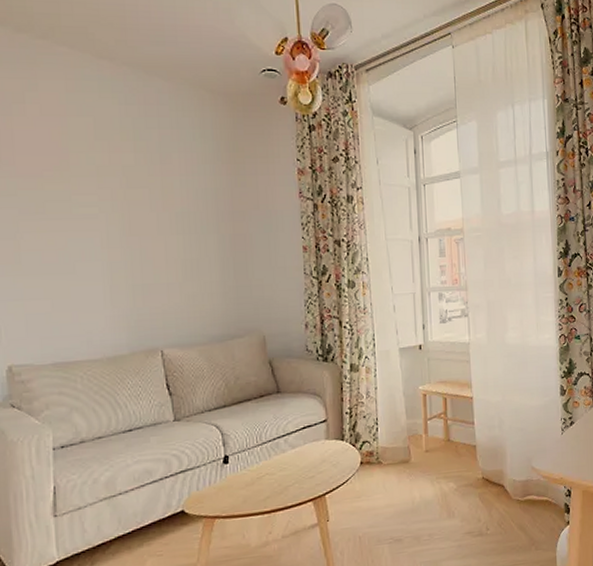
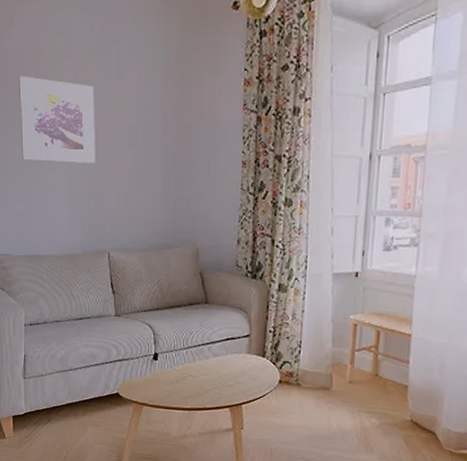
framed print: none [36,158,140,254] -> present [19,76,95,163]

